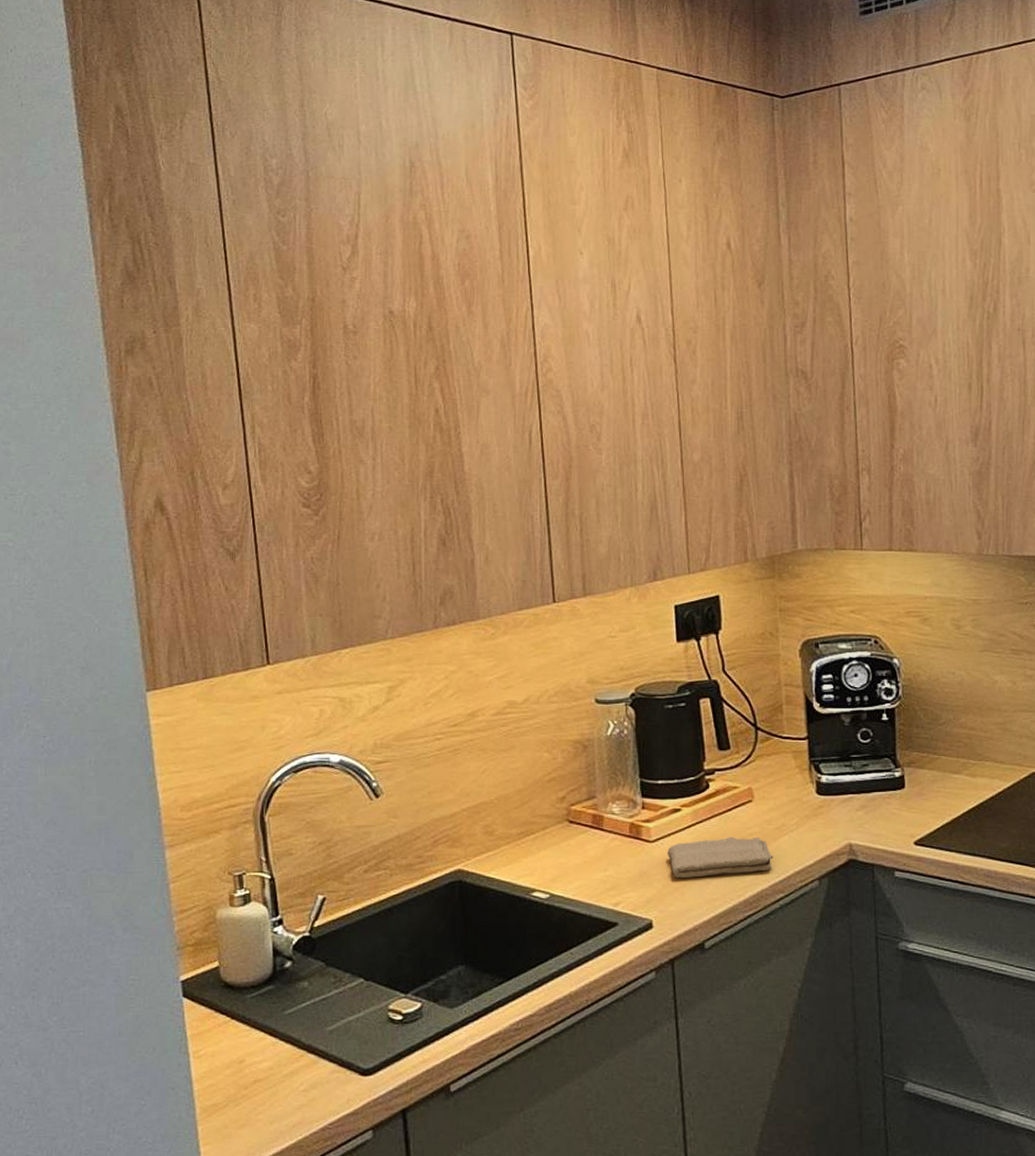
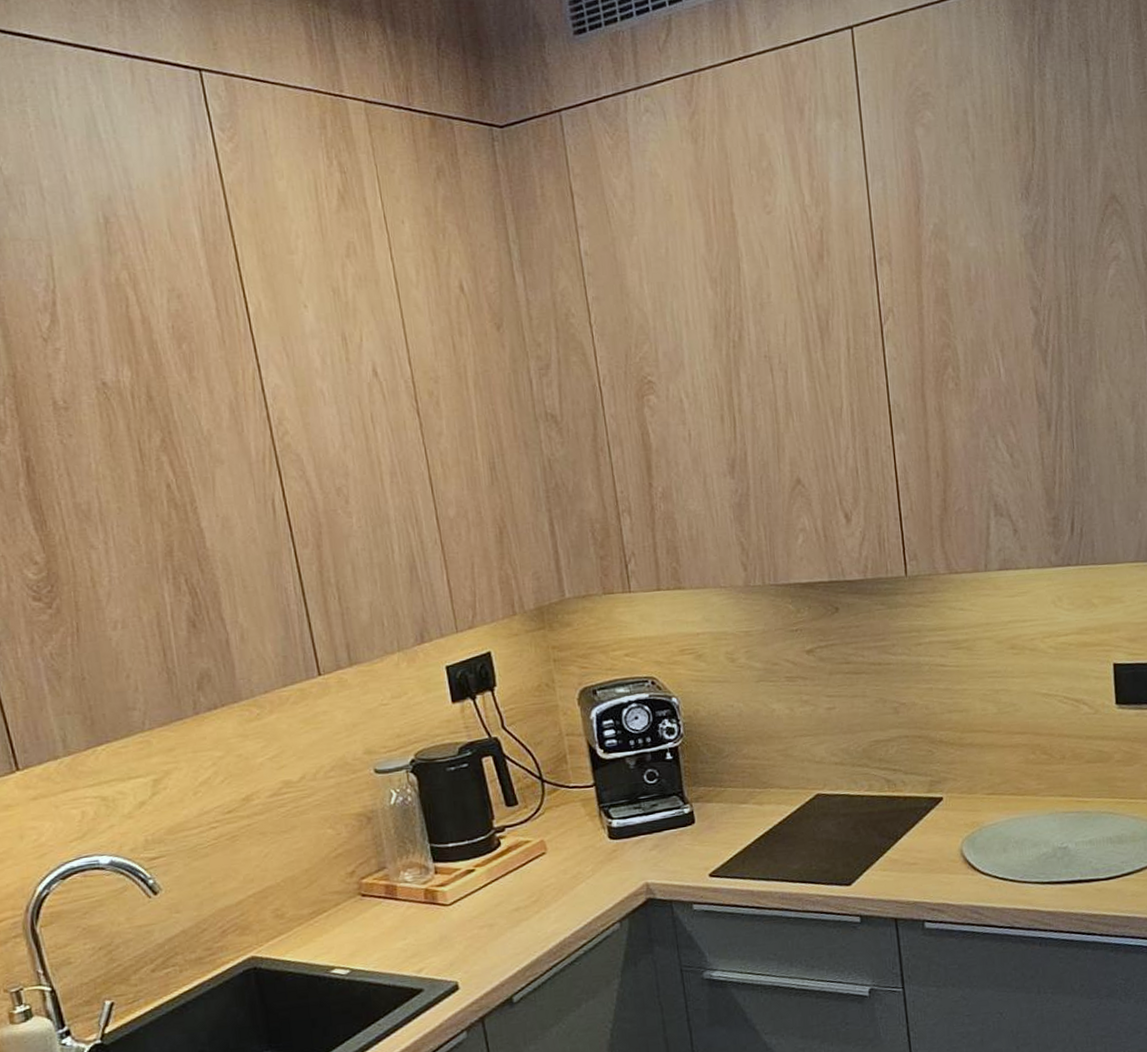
washcloth: present [667,836,774,879] -> none [465,888,573,938]

